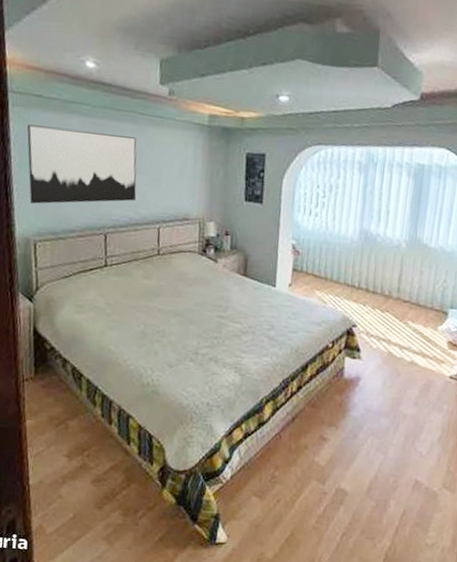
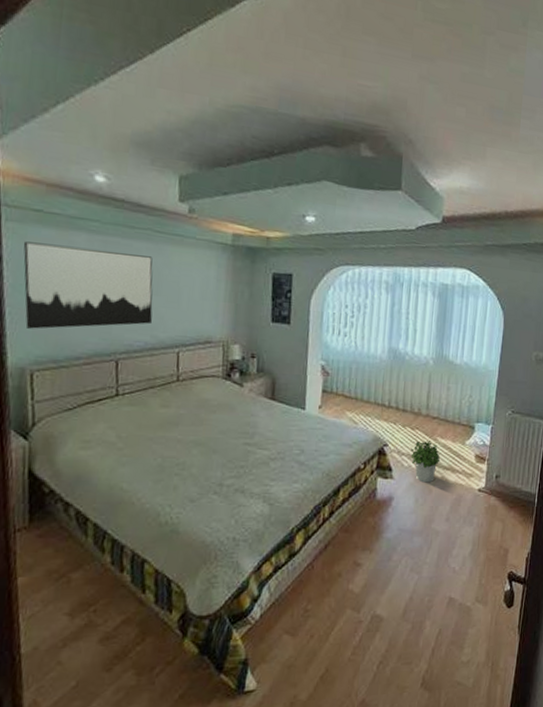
potted plant: none [380,324,411,366] -> present [411,441,441,483]

